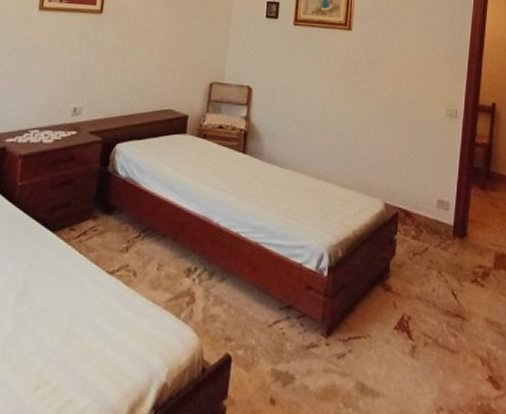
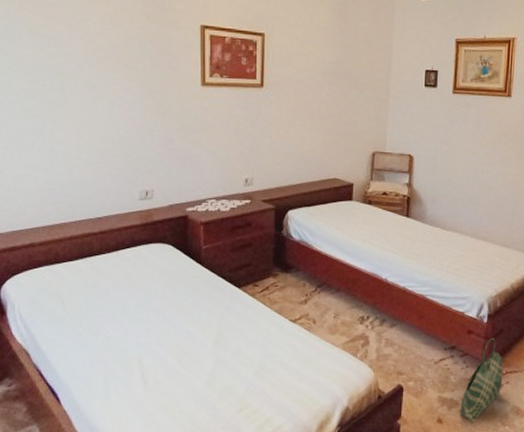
tote bag: none [296,295,346,404] -> present [460,338,503,423]

